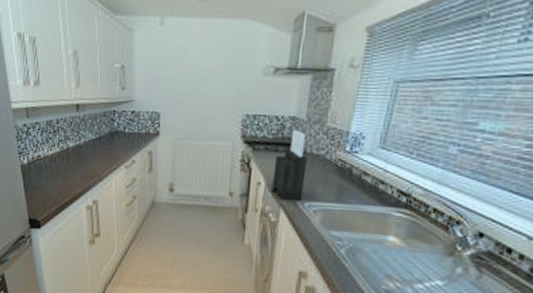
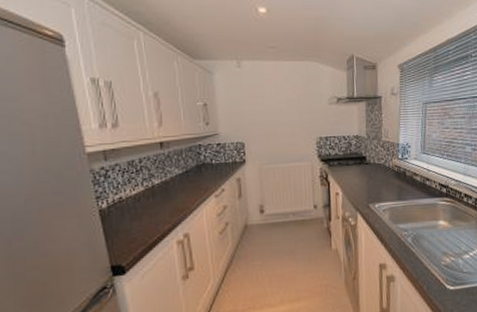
knife block: present [272,129,308,200] -> none [347,145,373,204]

